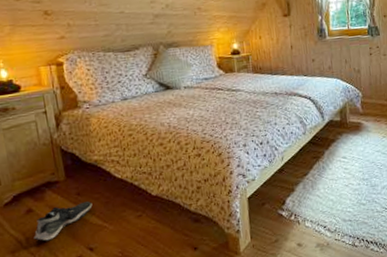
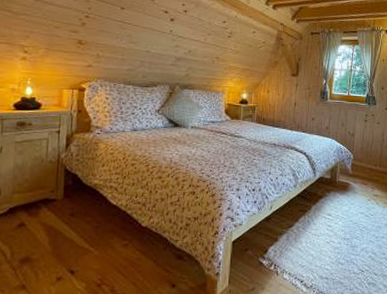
shoe: present [34,201,93,242] -> none [19,223,83,258]

